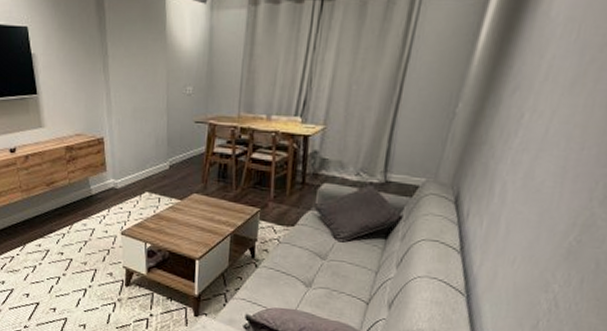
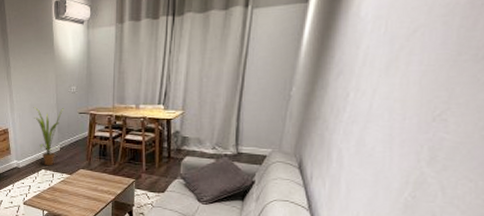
house plant: none [136,111,177,188] -> present [33,107,64,166]

